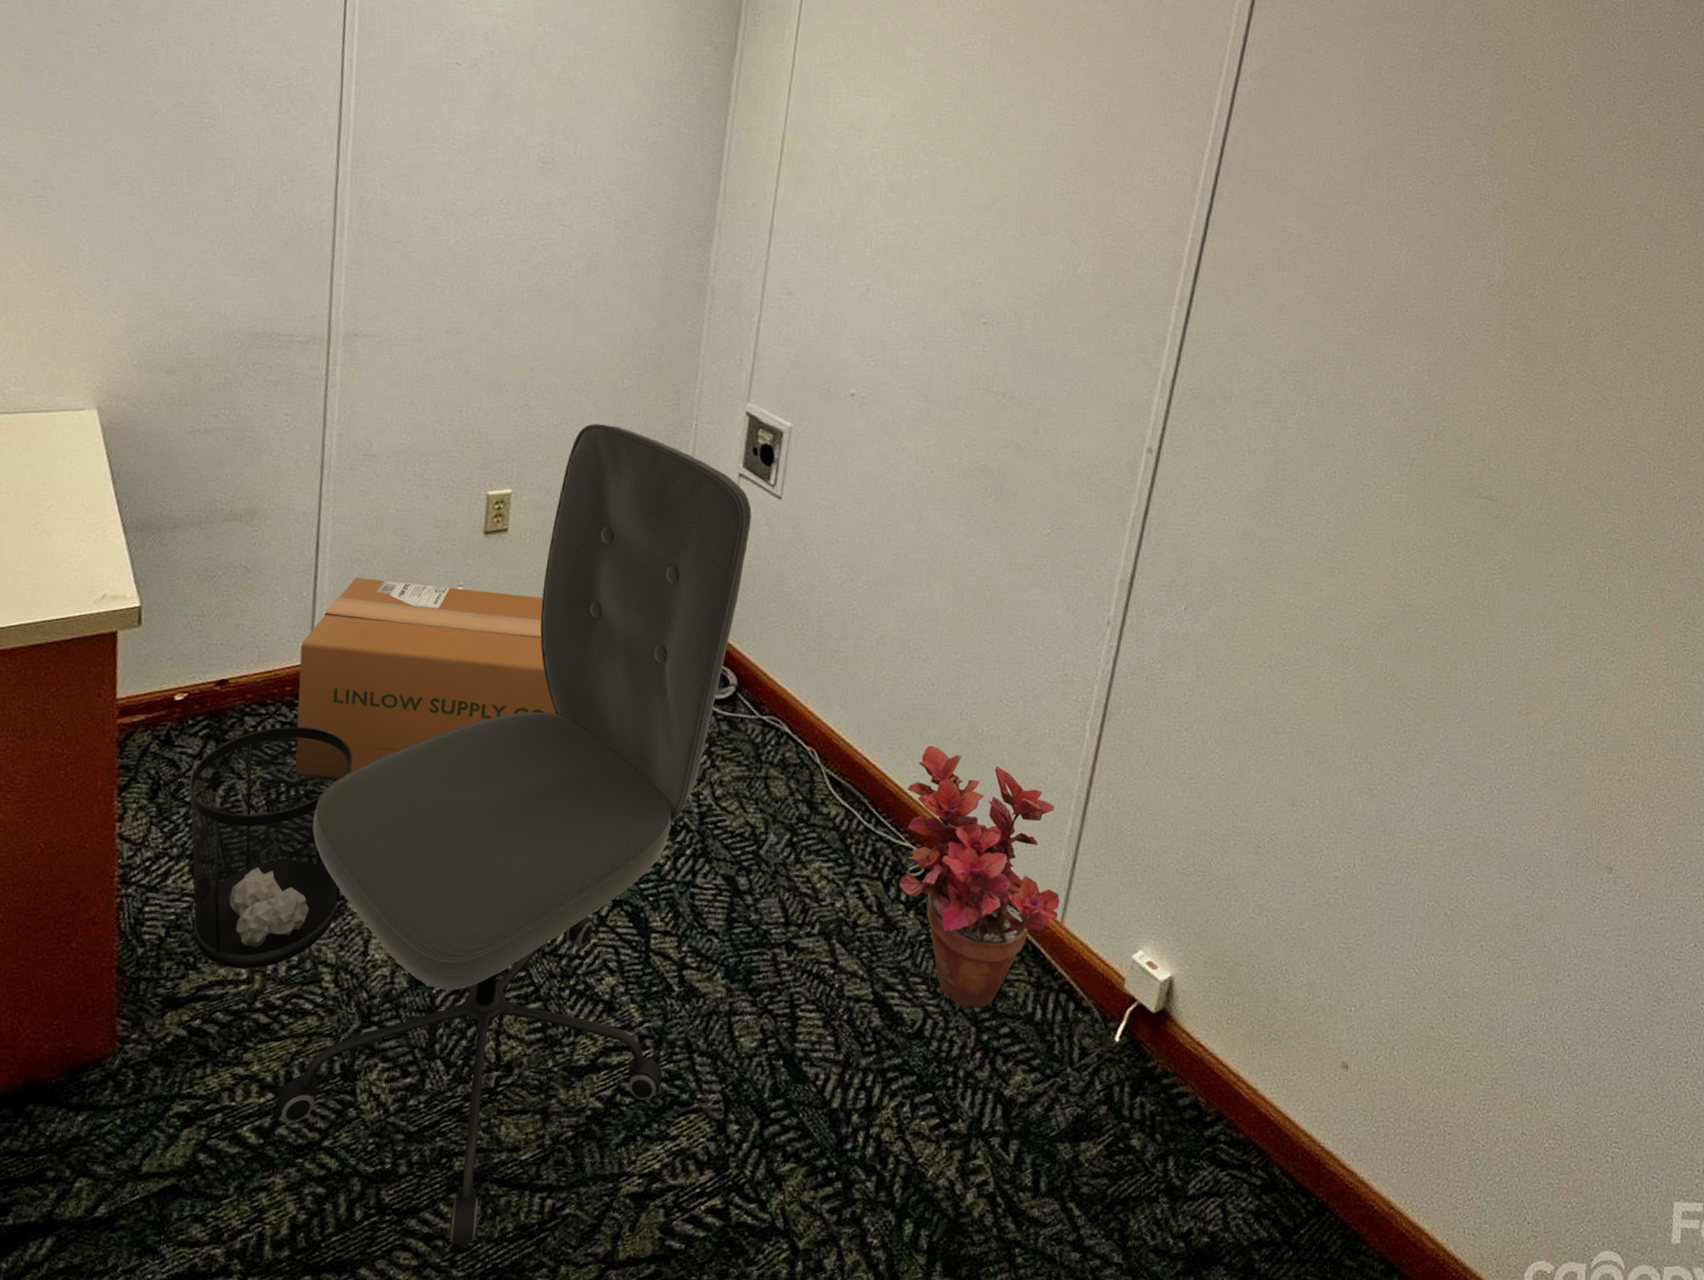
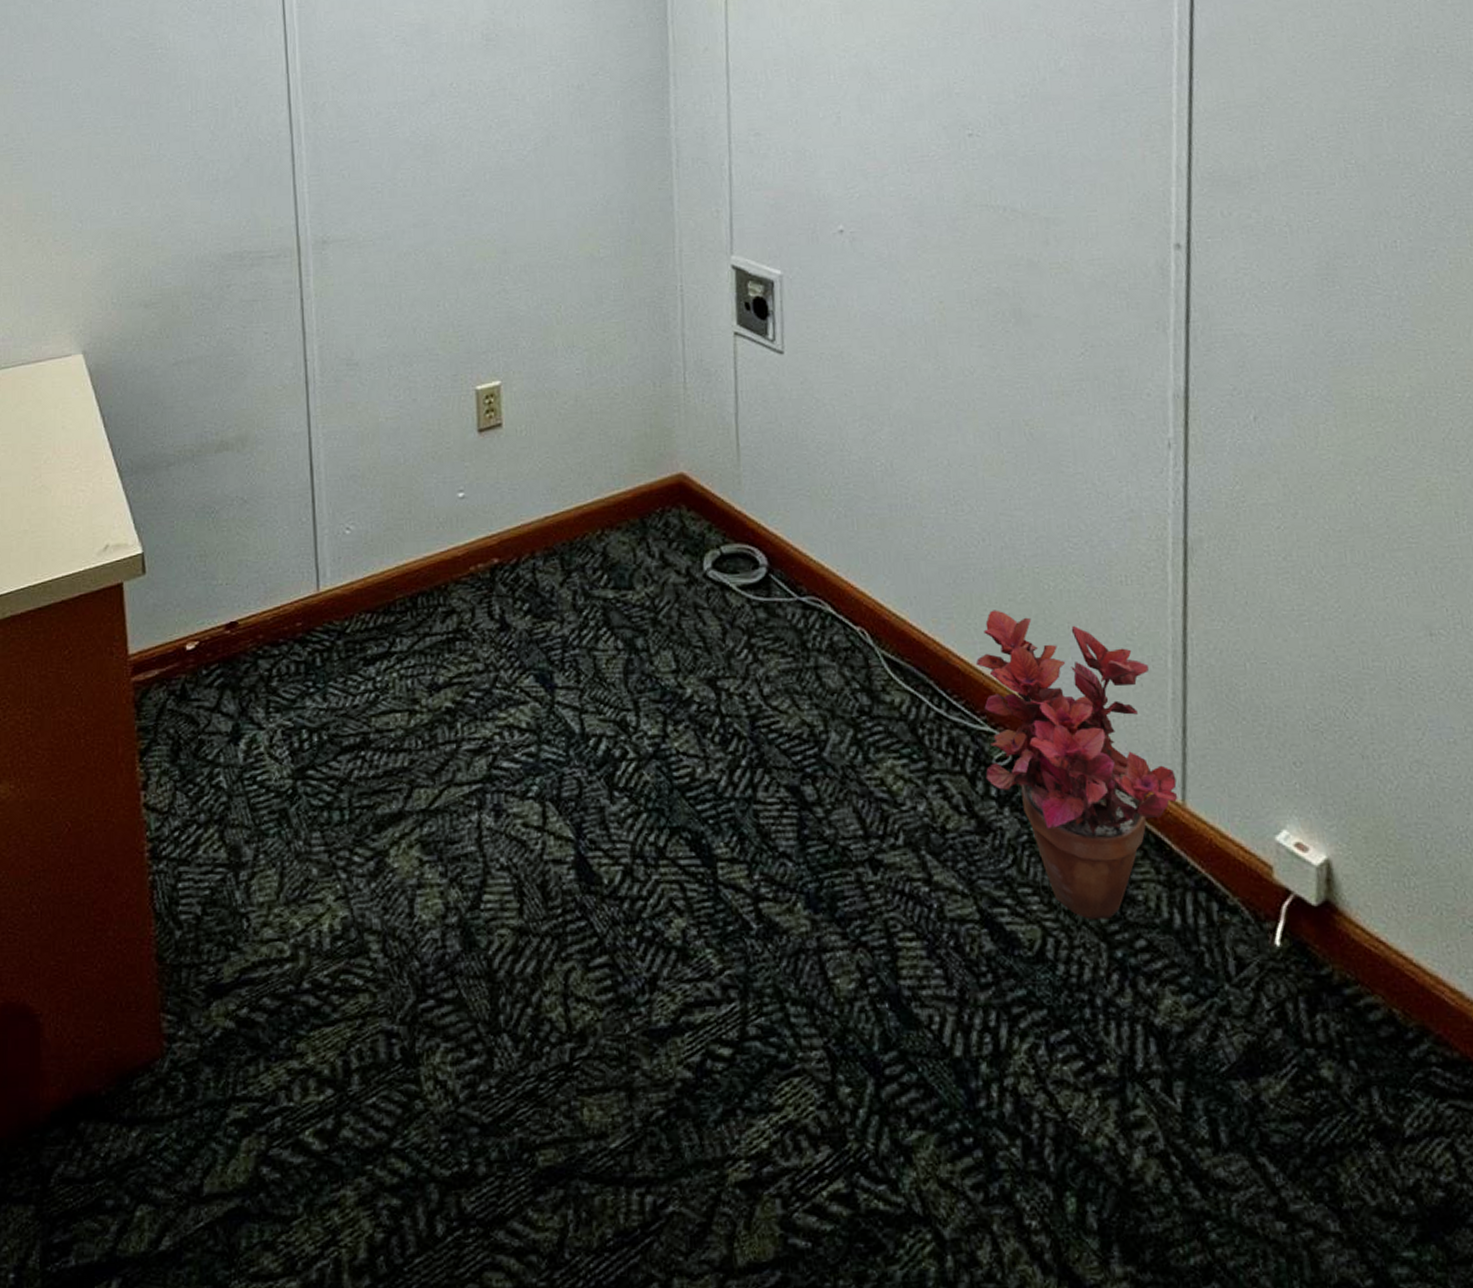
waste bin: present [188,726,353,970] -> none [209,664,377,946]
office chair: present [276,423,752,1246] -> none [336,298,756,1262]
box: present [295,577,557,779] -> none [307,493,580,719]

